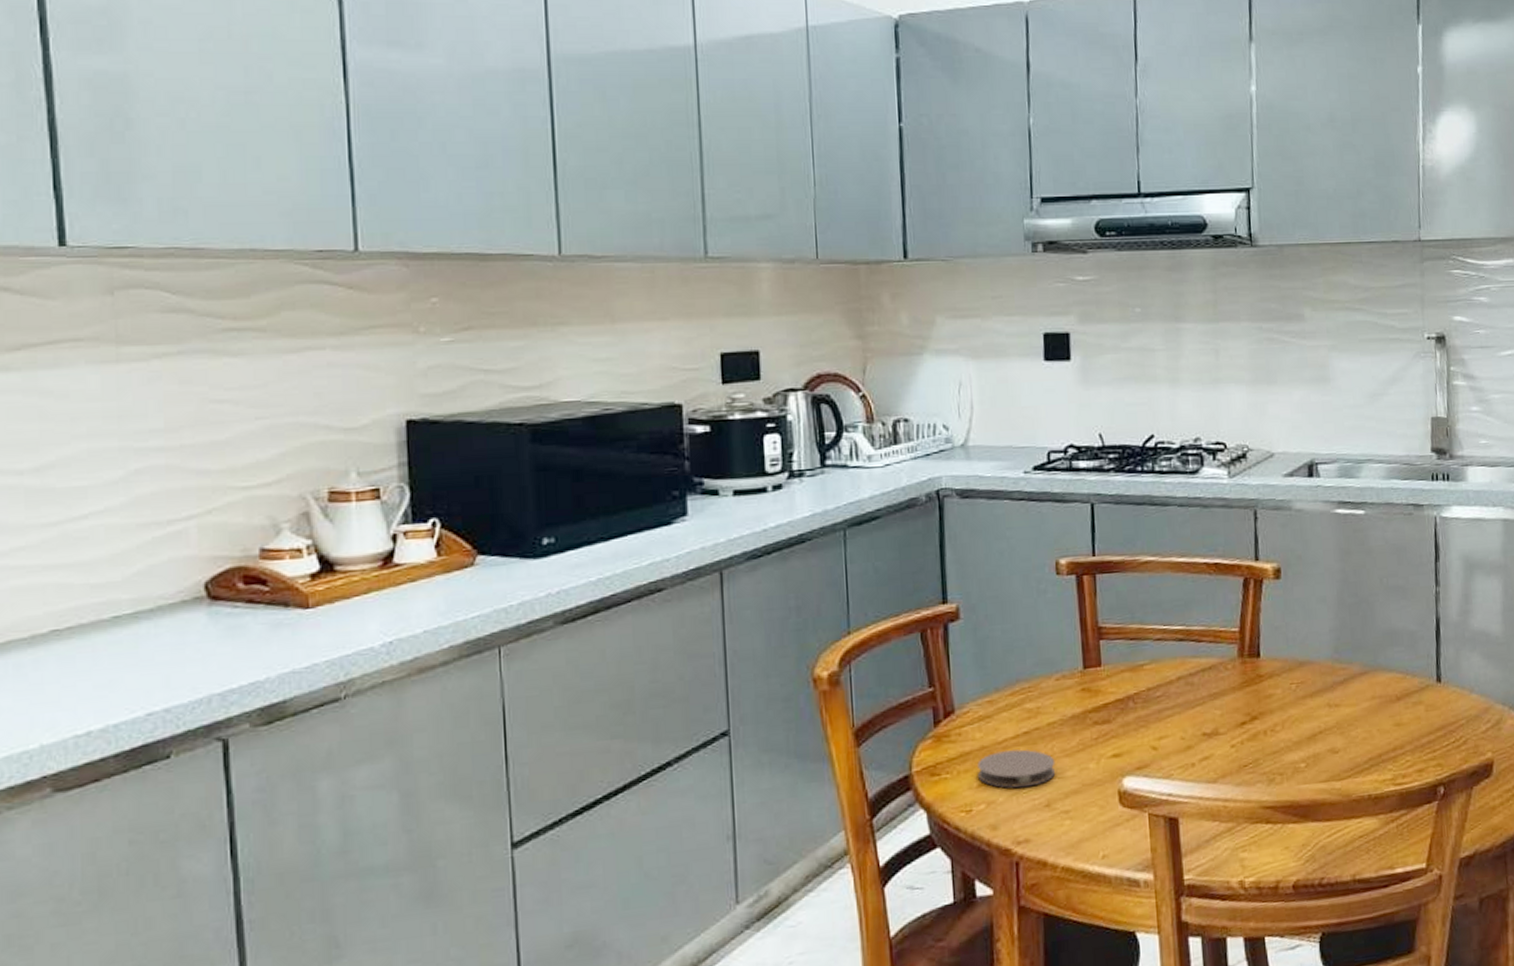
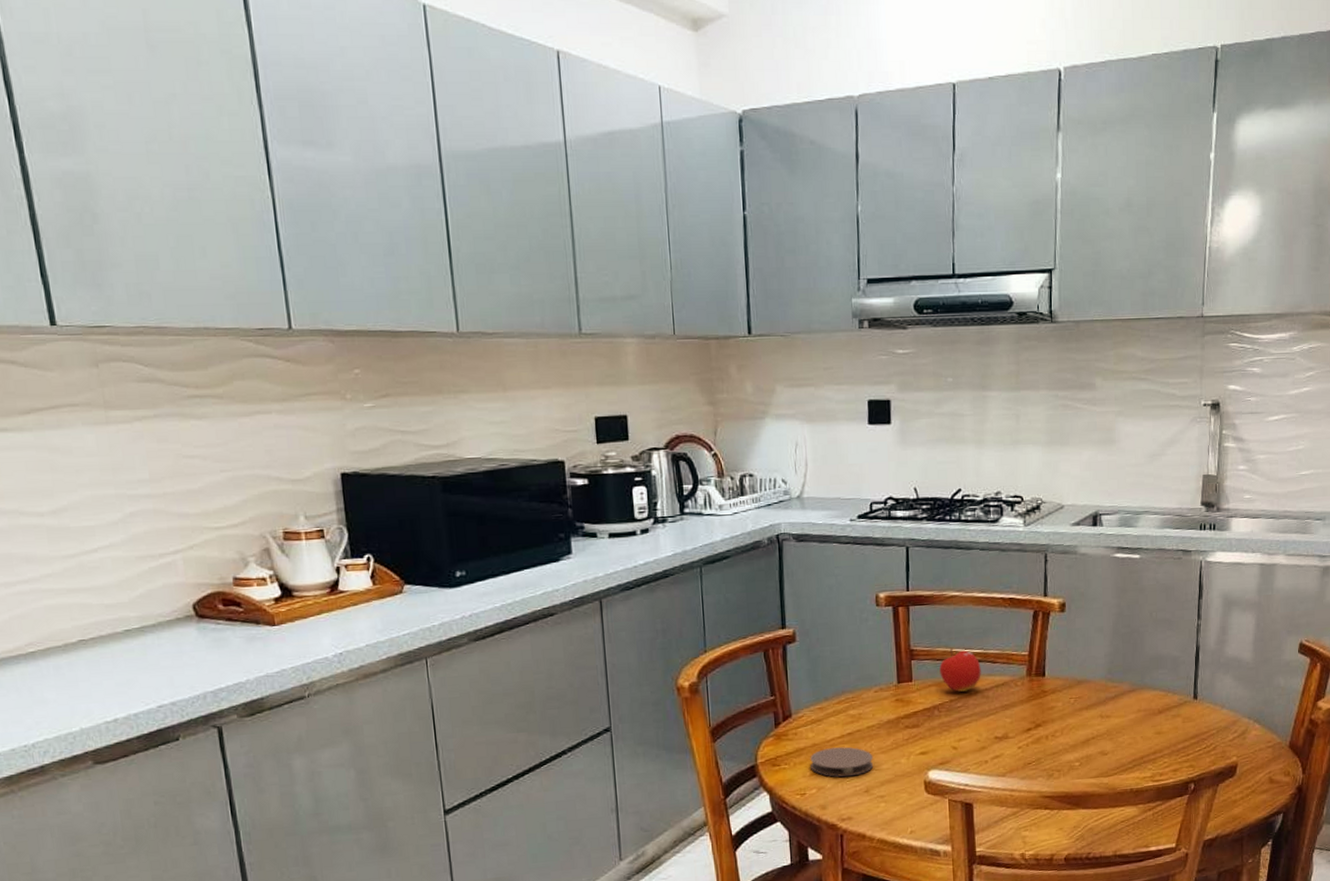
fruit: none [1133,624,1184,678] -> present [939,647,981,692]

